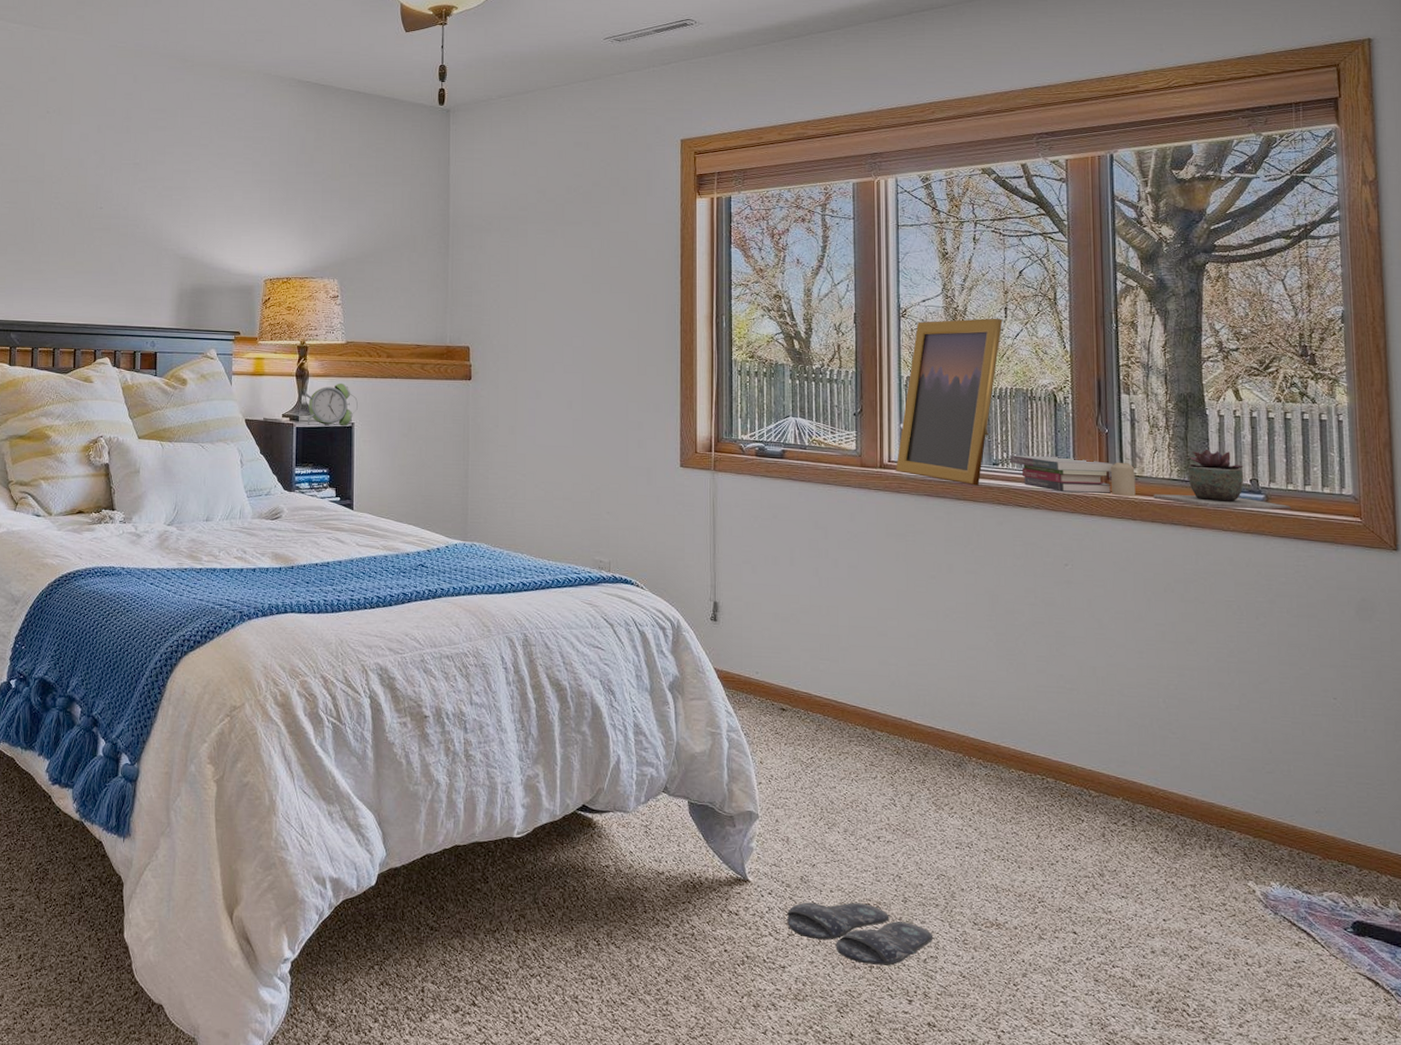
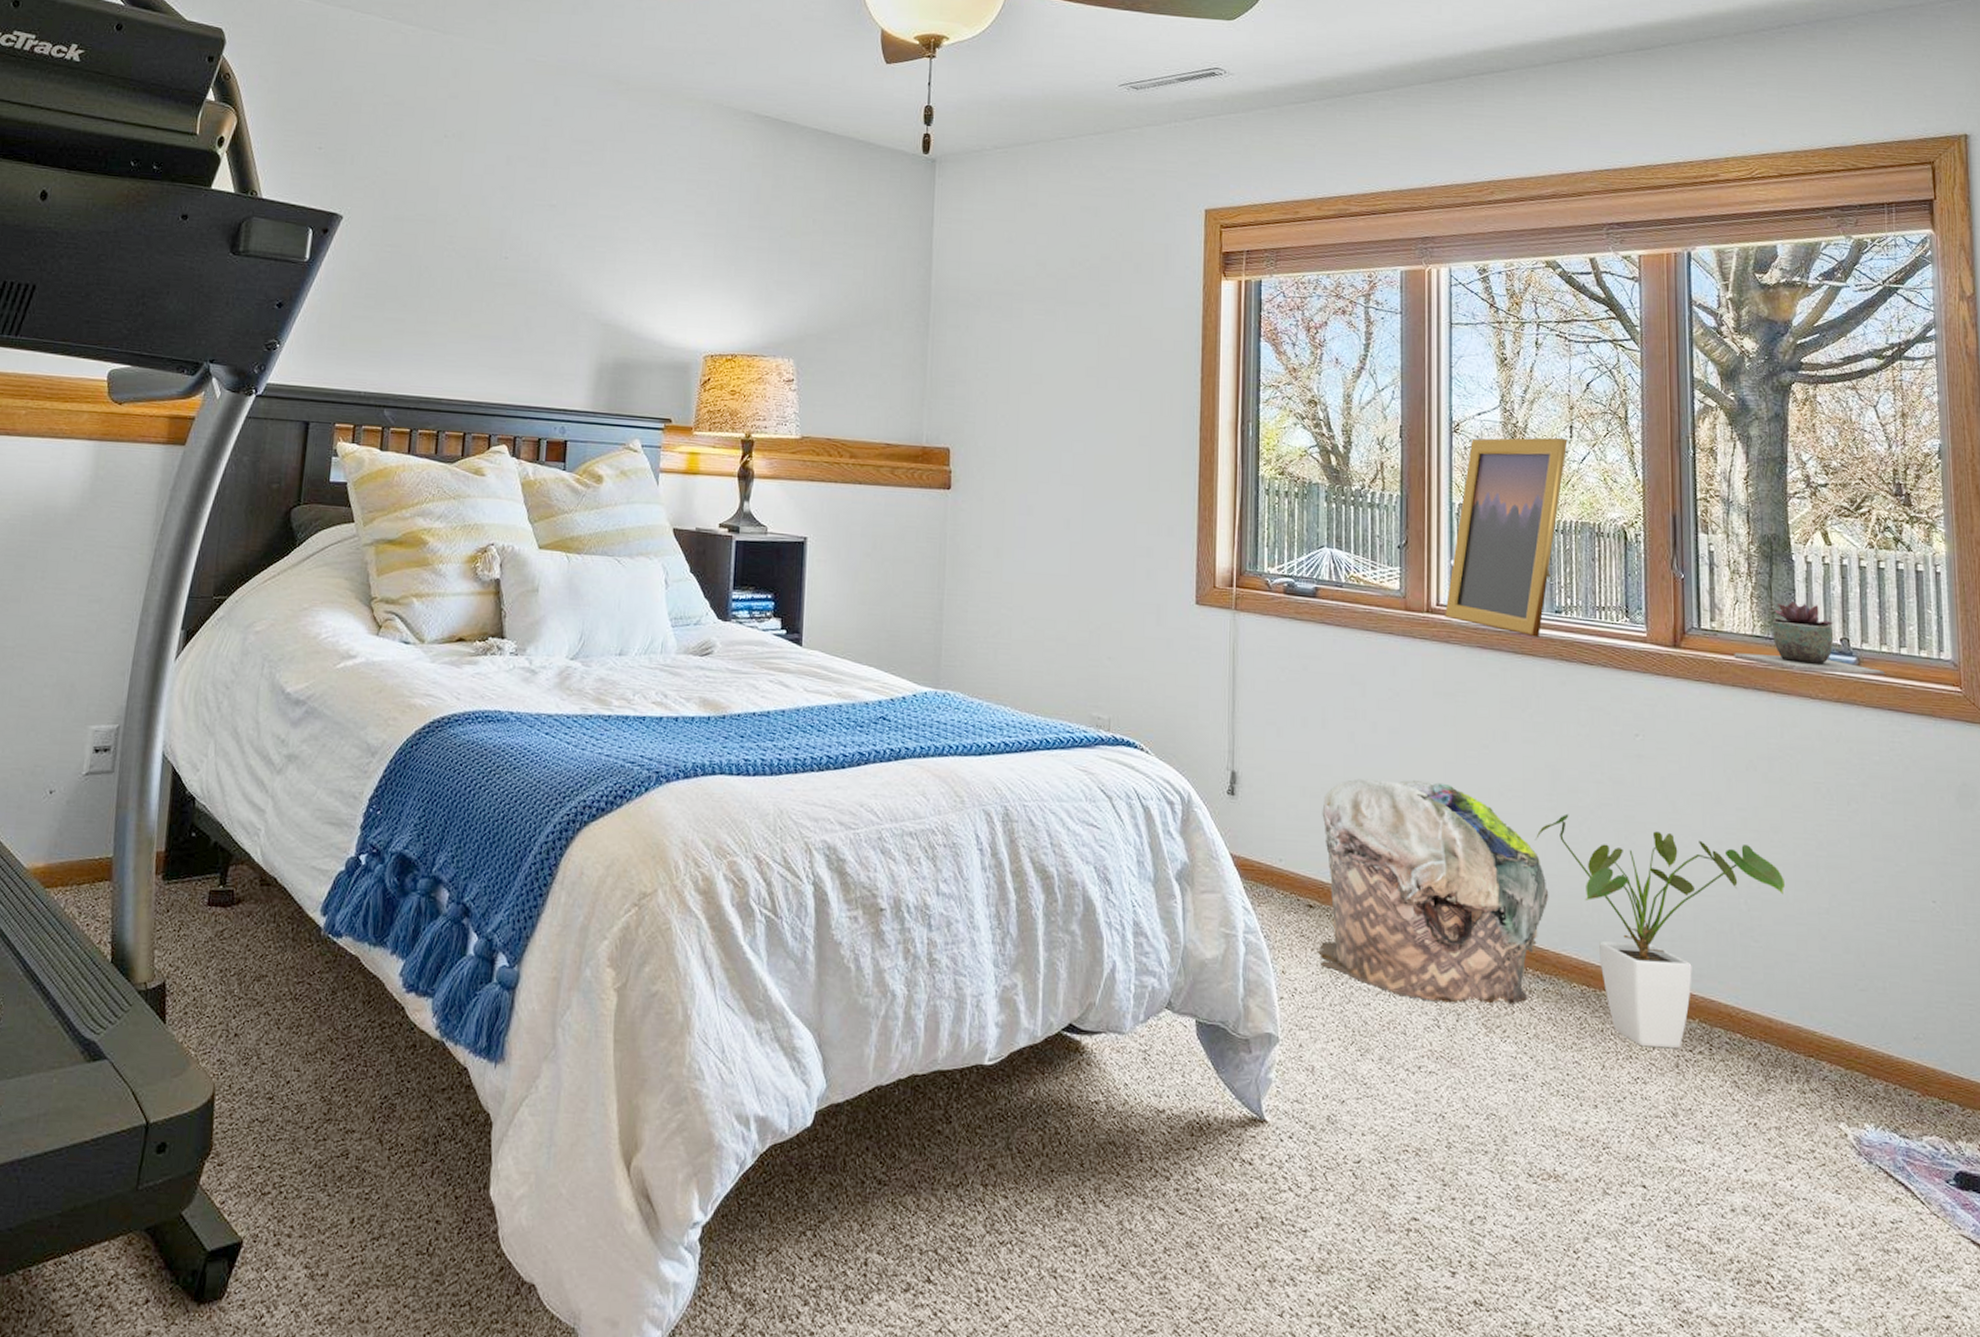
alarm clock: present [304,382,358,426] -> none [747,487,813,542]
slippers: present [787,902,934,966] -> none [1310,1148,1482,1228]
laundry basket: none [790,605,990,787] -> present [1318,778,1549,1004]
house plant: none [976,631,1200,822] -> present [1534,813,1786,1049]
books: present [1010,454,1114,494] -> none [1574,601,1690,651]
candle: present [1110,462,1136,497] -> none [1686,613,1715,655]

